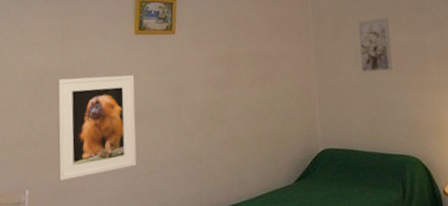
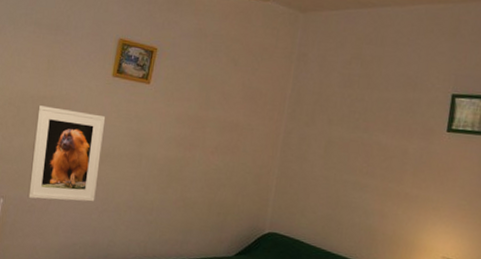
wall art: present [357,17,393,73] -> none [327,110,374,171]

